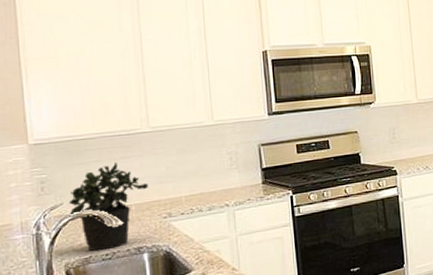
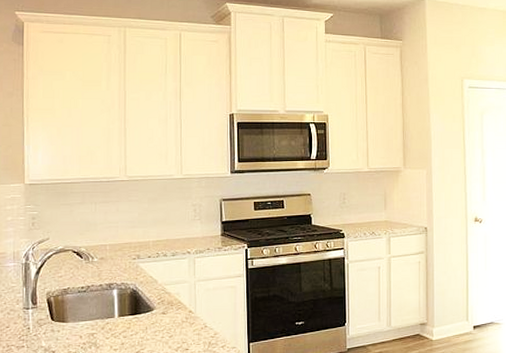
potted plant: present [68,162,149,252] -> none [53,206,122,284]

